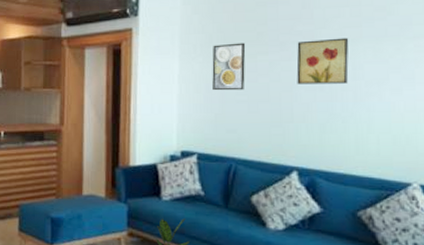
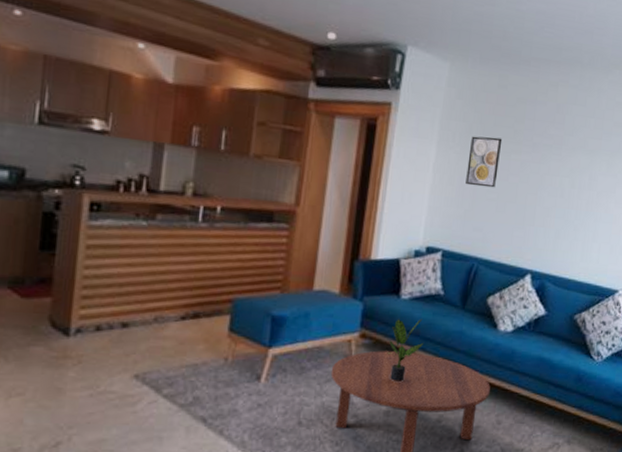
wall art: present [296,37,349,84] -> none [542,145,590,193]

